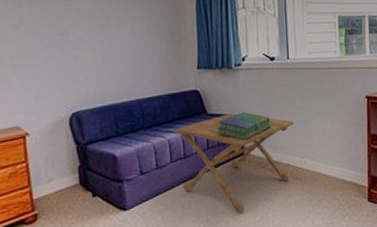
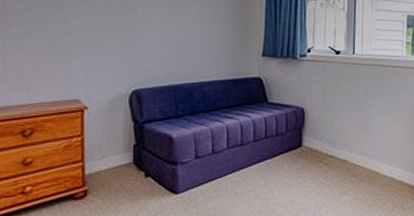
side table: present [175,113,293,214] -> none [234,104,354,207]
stack of books: present [217,112,271,140] -> none [277,104,331,132]

